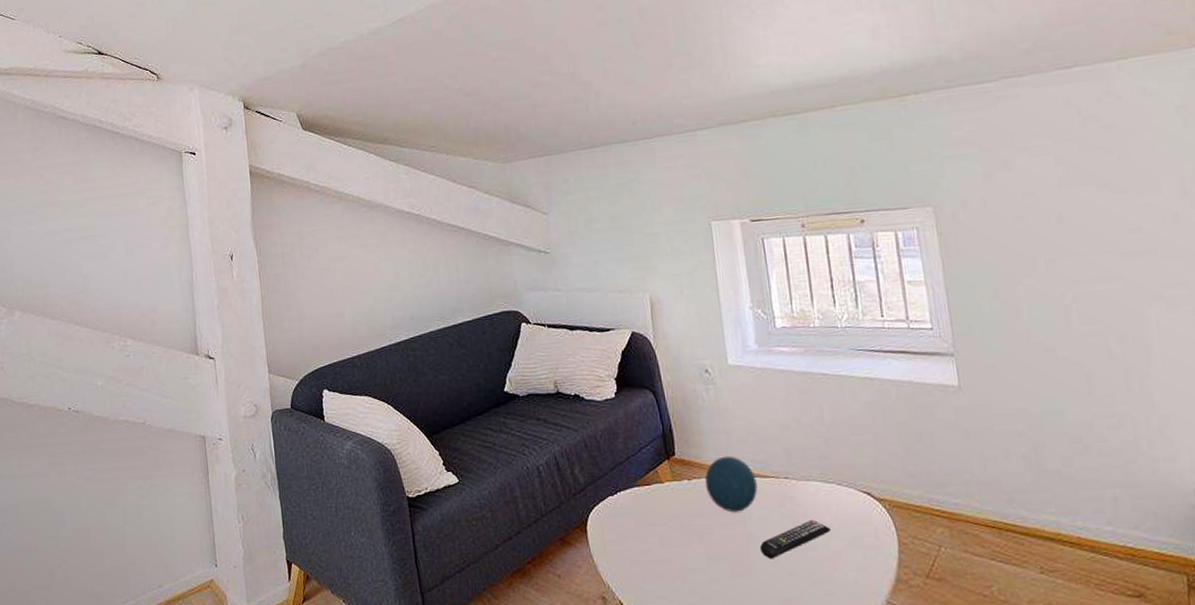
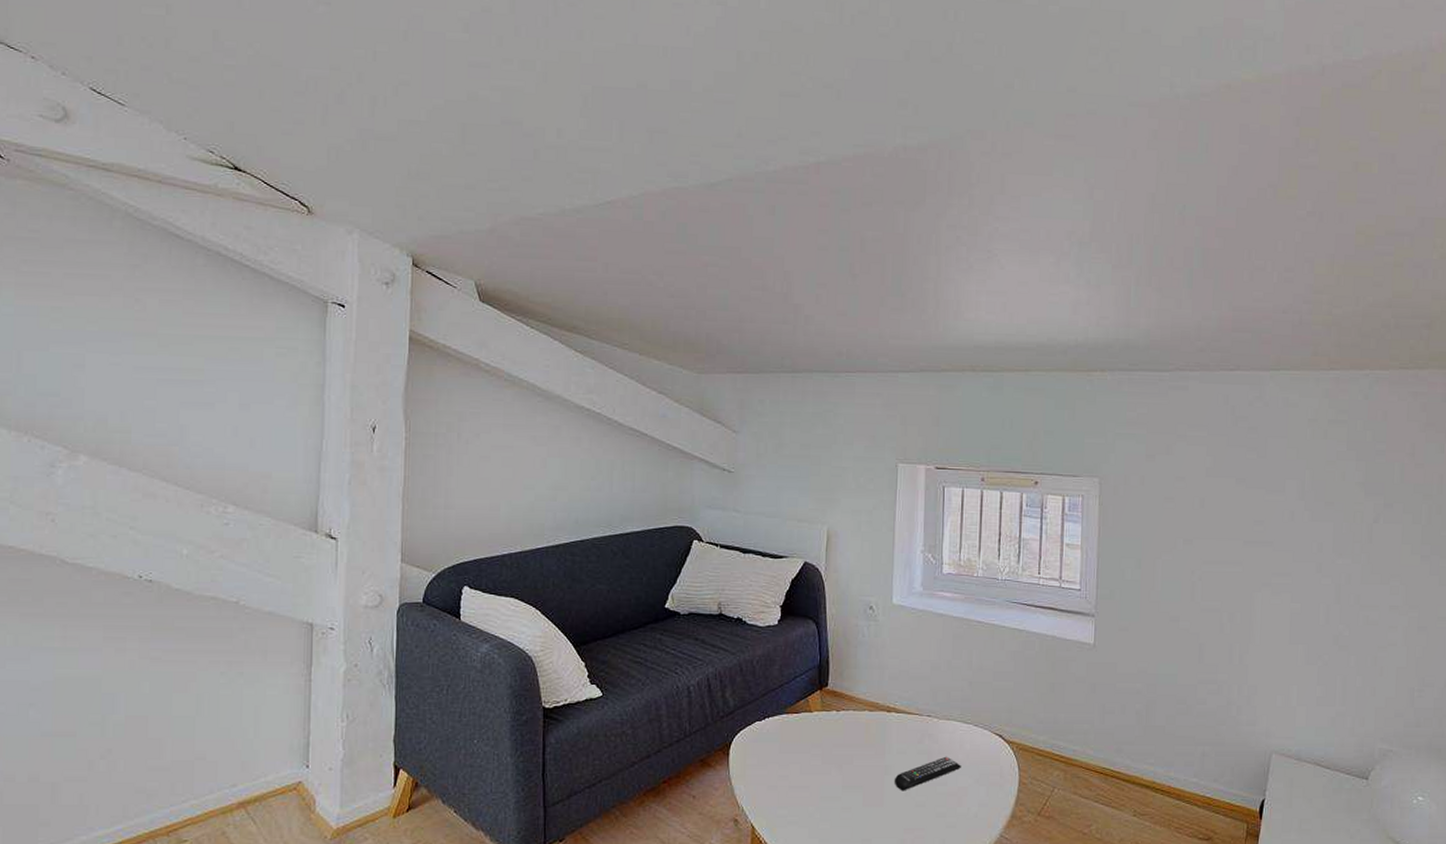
decorative orb: present [705,456,758,513] -> none [852,691,901,745]

